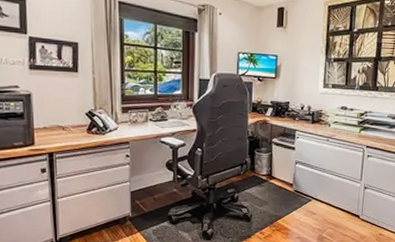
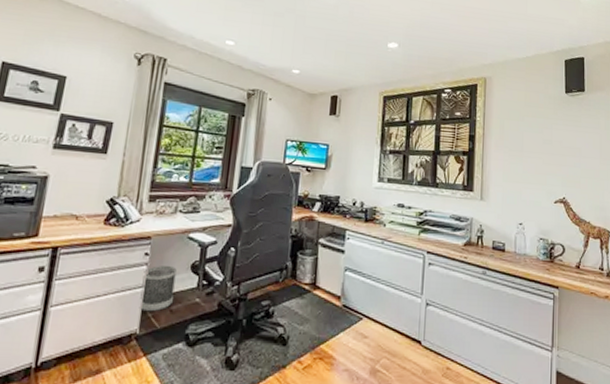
wastebasket: none [128,165,155,200] -> present [139,266,177,312]

